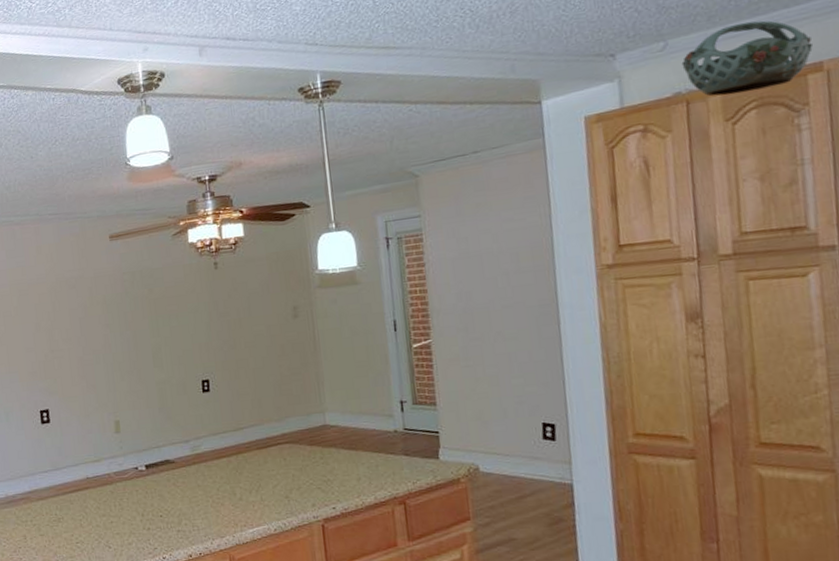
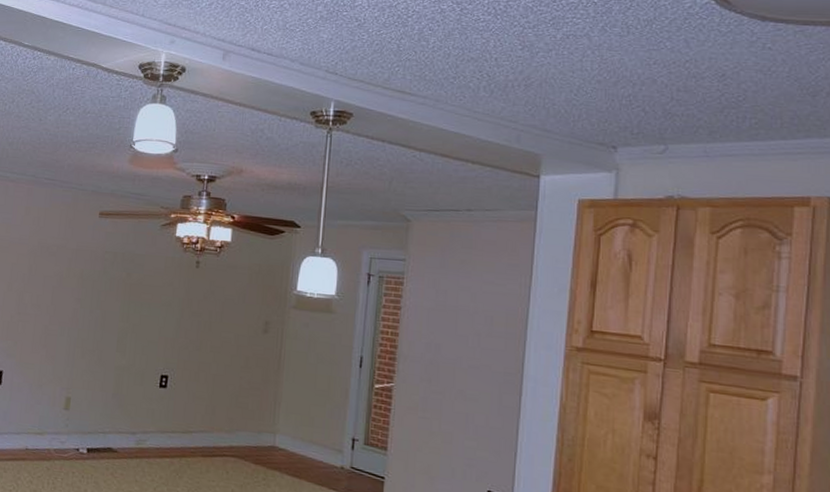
decorative basket: present [681,20,814,97] -> none [678,144,804,211]

